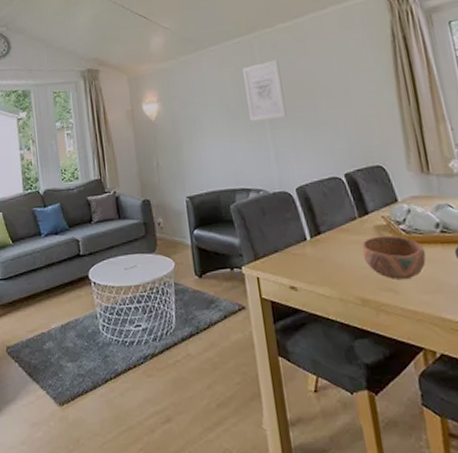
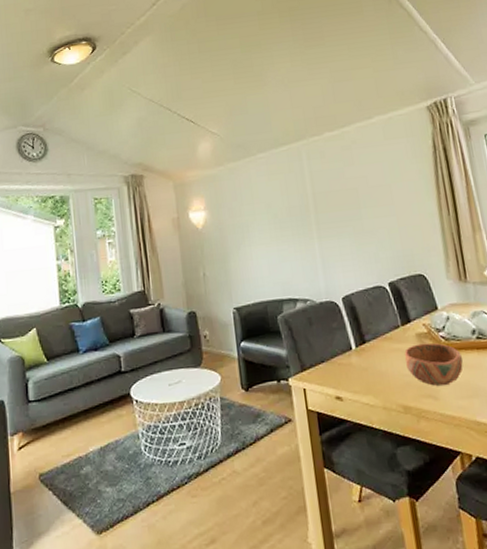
wall art: present [242,59,287,121] -> none [291,168,334,230]

